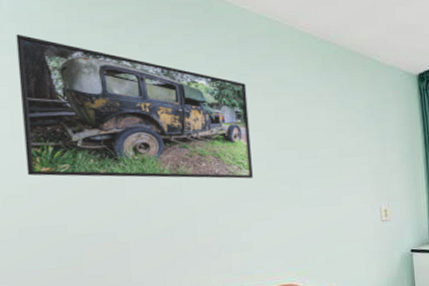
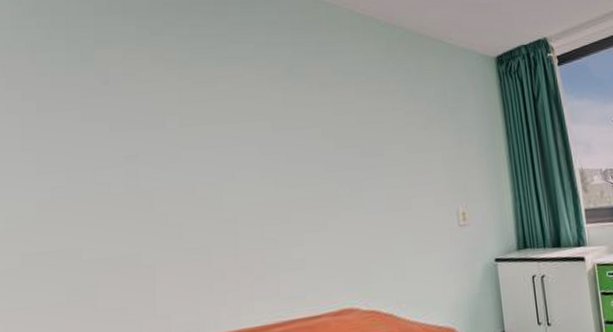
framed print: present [16,33,253,179] -> none [35,29,306,191]

